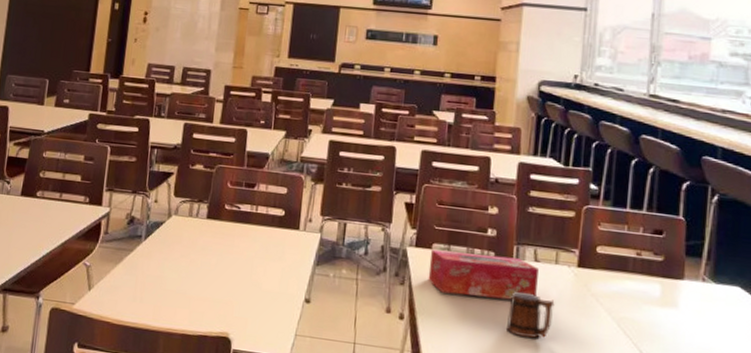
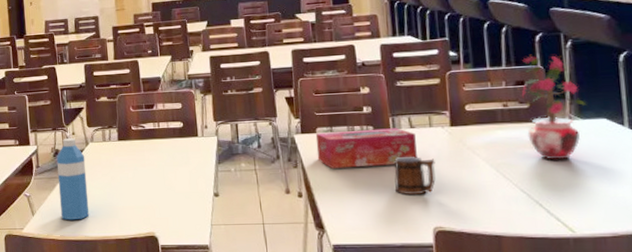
water bottle: none [122,205,165,304] -> present [56,138,90,221]
potted plant: none [655,202,723,326] -> present [518,54,587,160]

